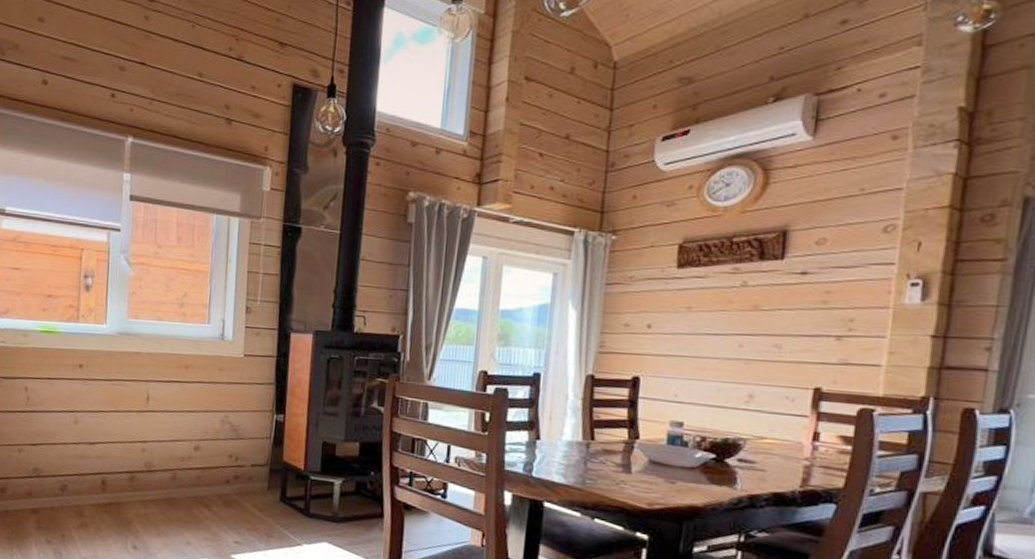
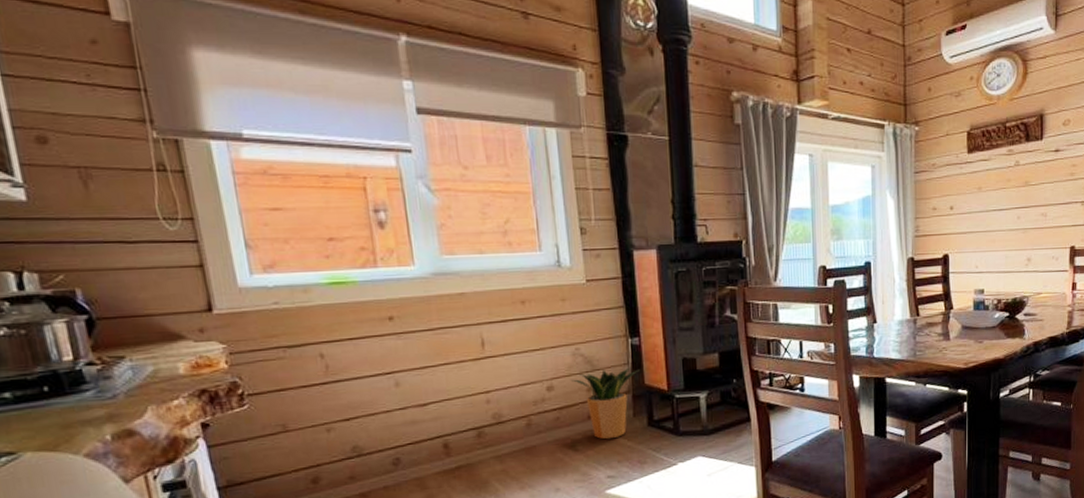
potted plant: none [215,439,280,507] -> present [570,367,640,440]

